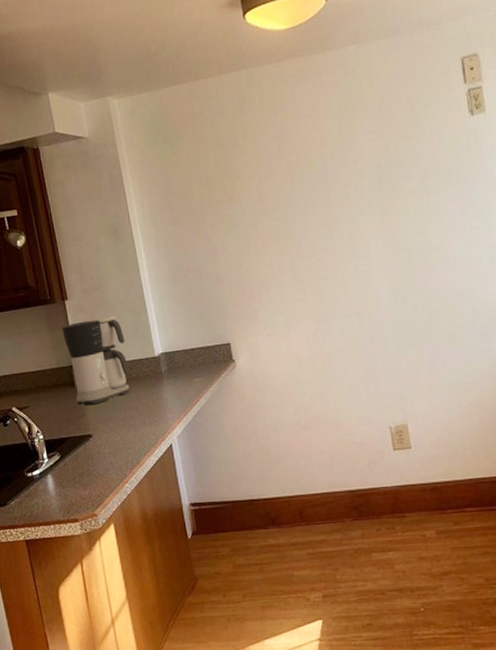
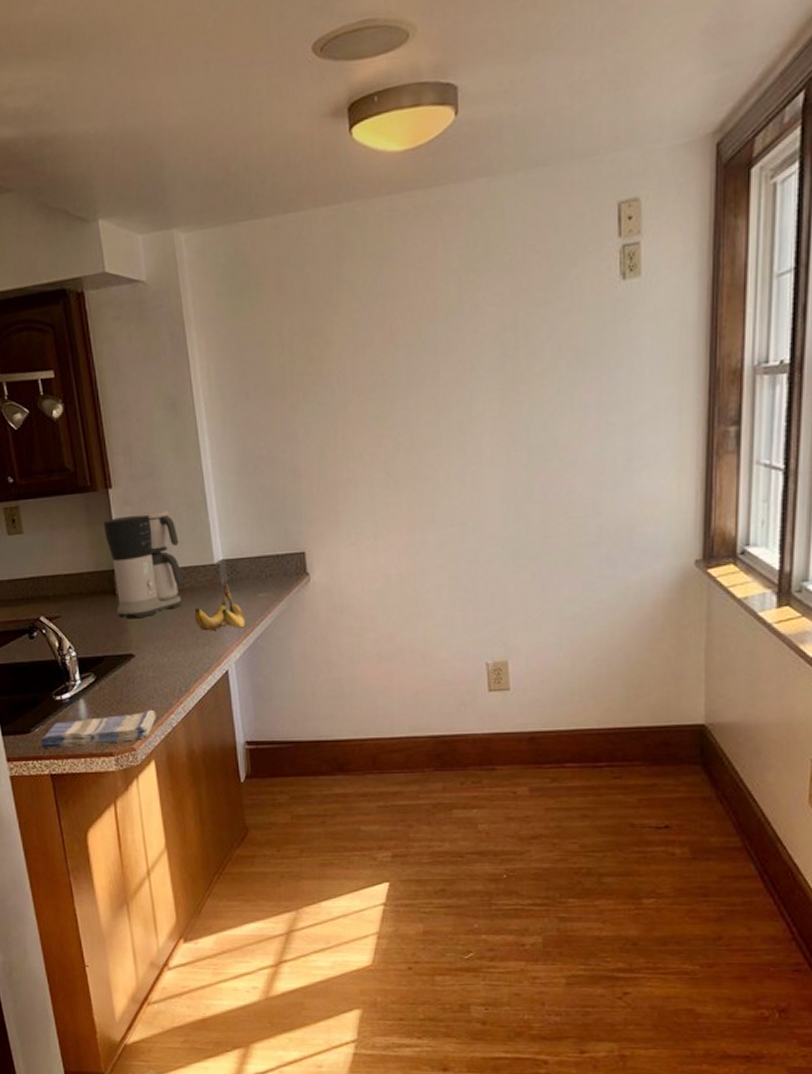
dish towel: none [16,480,113,518] -> present [40,709,156,748]
banana: none [141,372,185,413] -> present [194,583,246,632]

